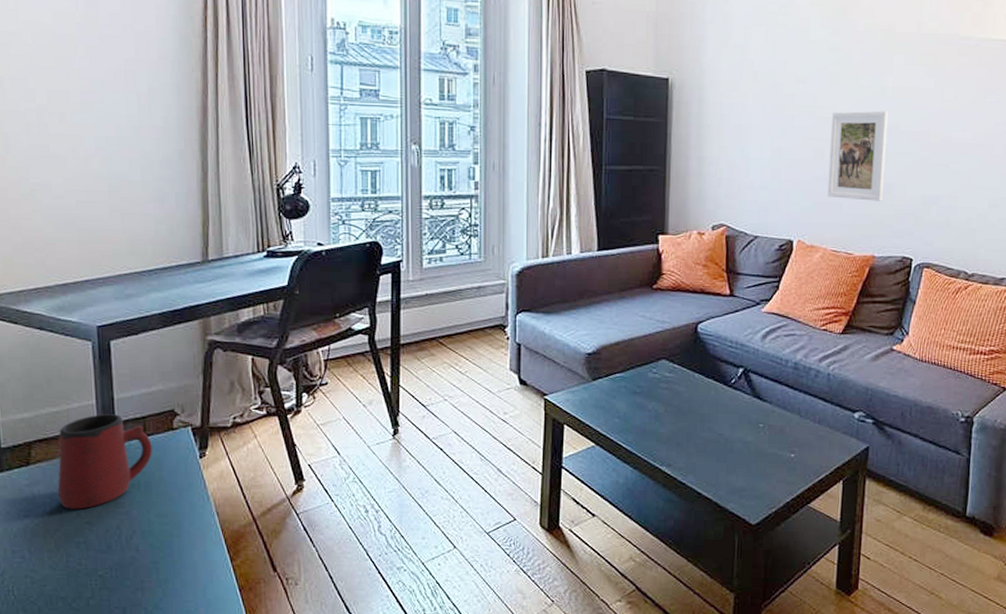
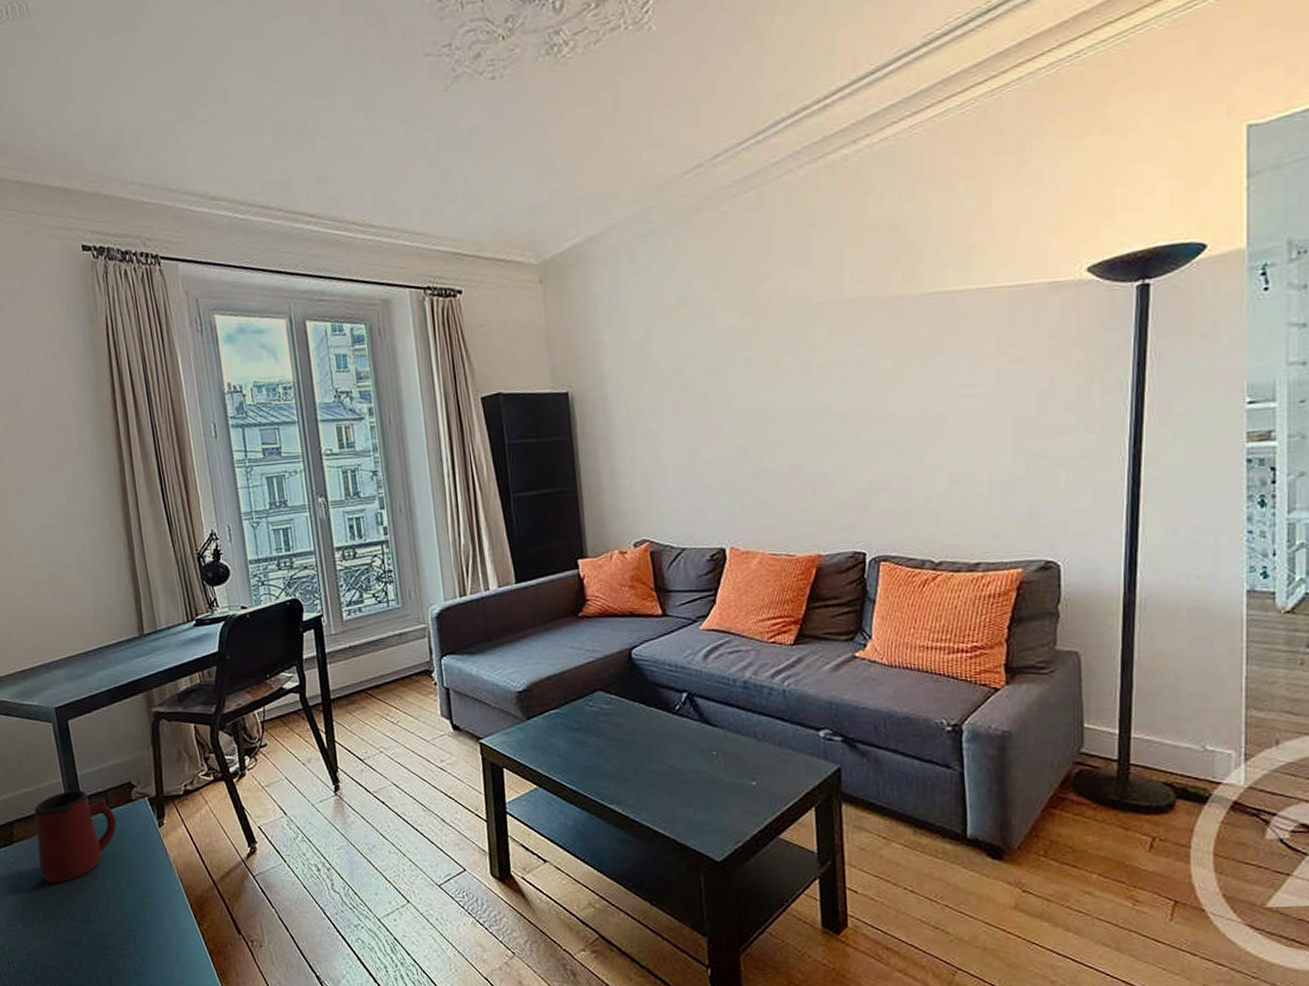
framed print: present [827,111,889,201] -> none [752,392,822,496]

